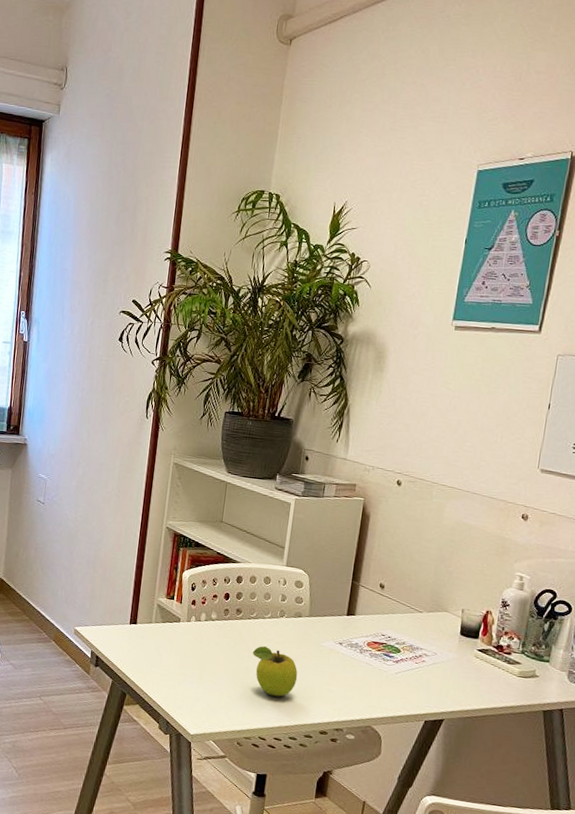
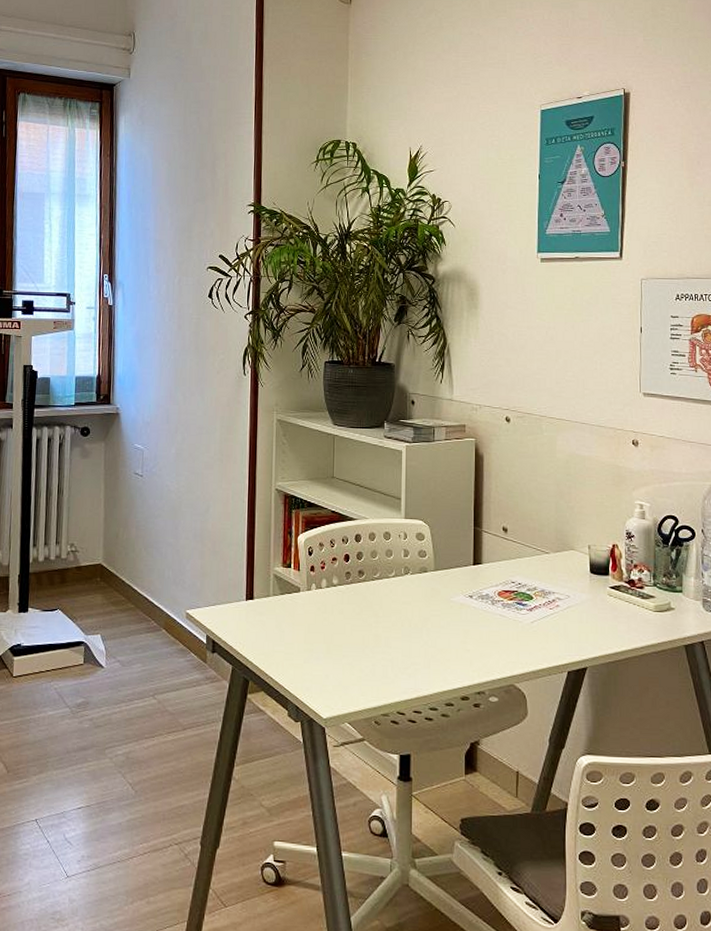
fruit: present [253,646,298,697] -> none [381,609,431,664]

